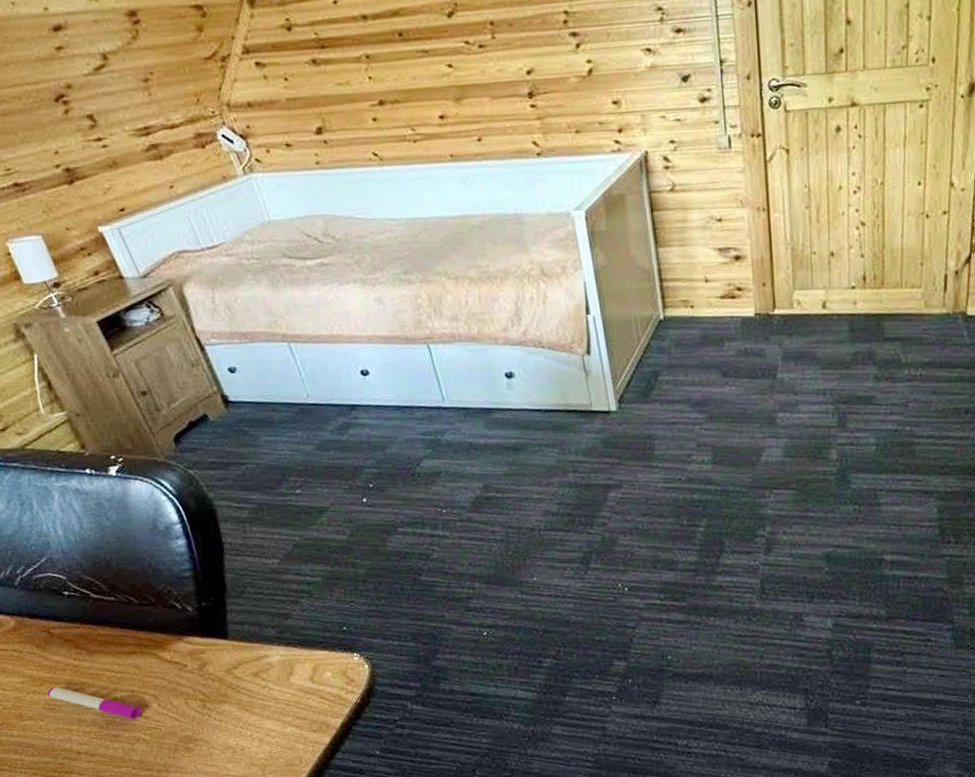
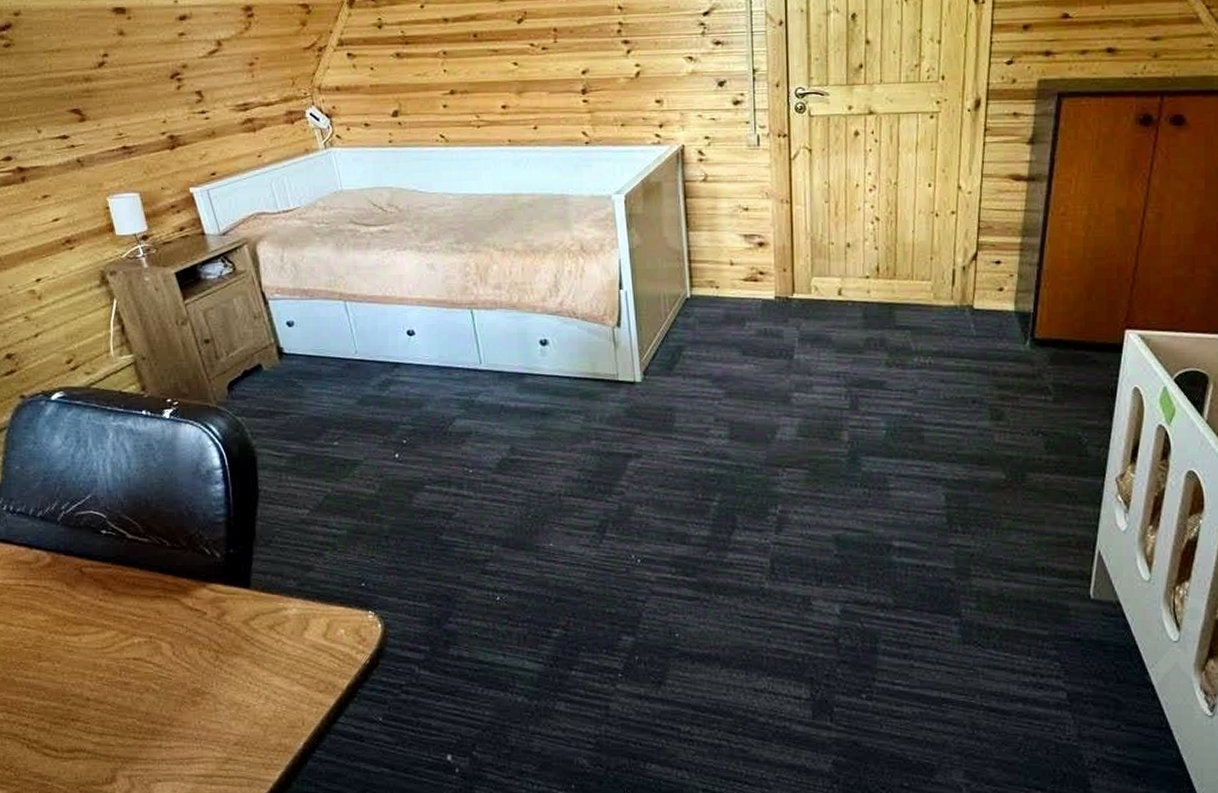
pen: present [47,687,142,720] -> none [68,628,156,667]

